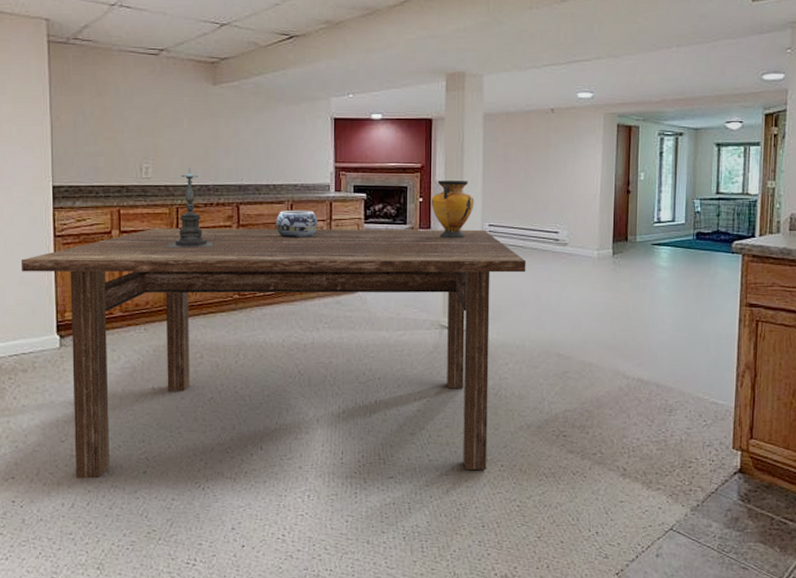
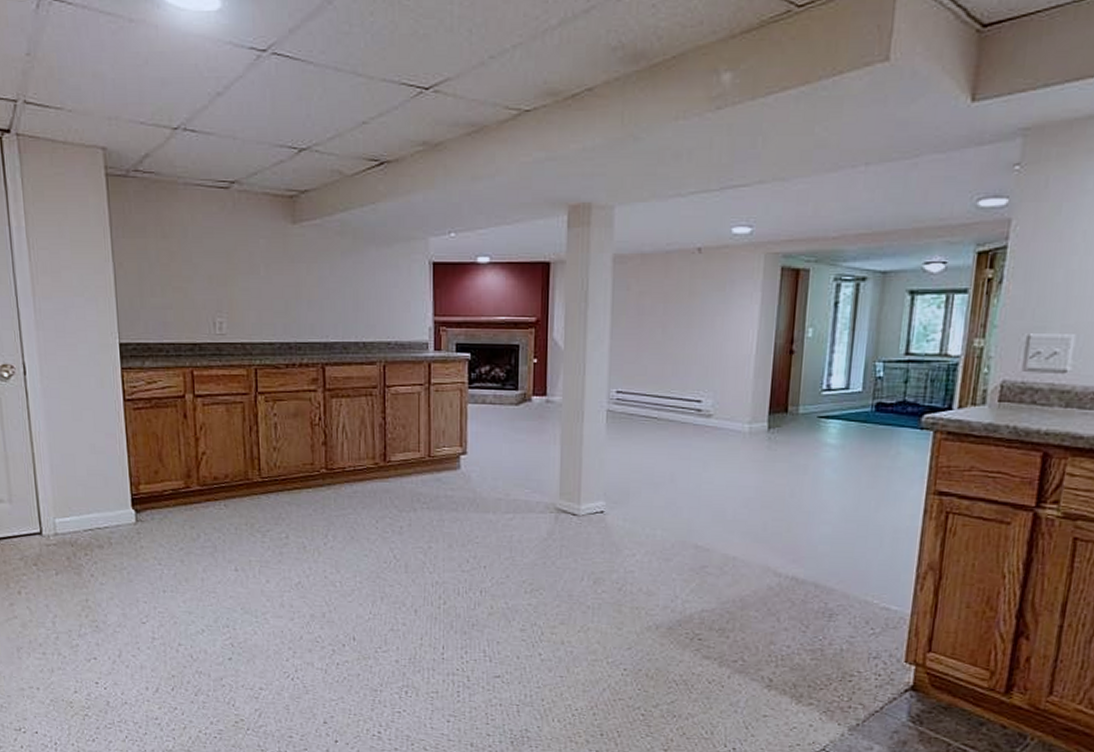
dining table: present [20,228,526,479] -> none [90,391,661,673]
candle holder: present [166,168,214,249] -> none [245,323,297,416]
decorative bowl: present [275,210,319,238] -> none [365,372,415,405]
vase: present [431,180,474,239] -> none [547,337,600,408]

